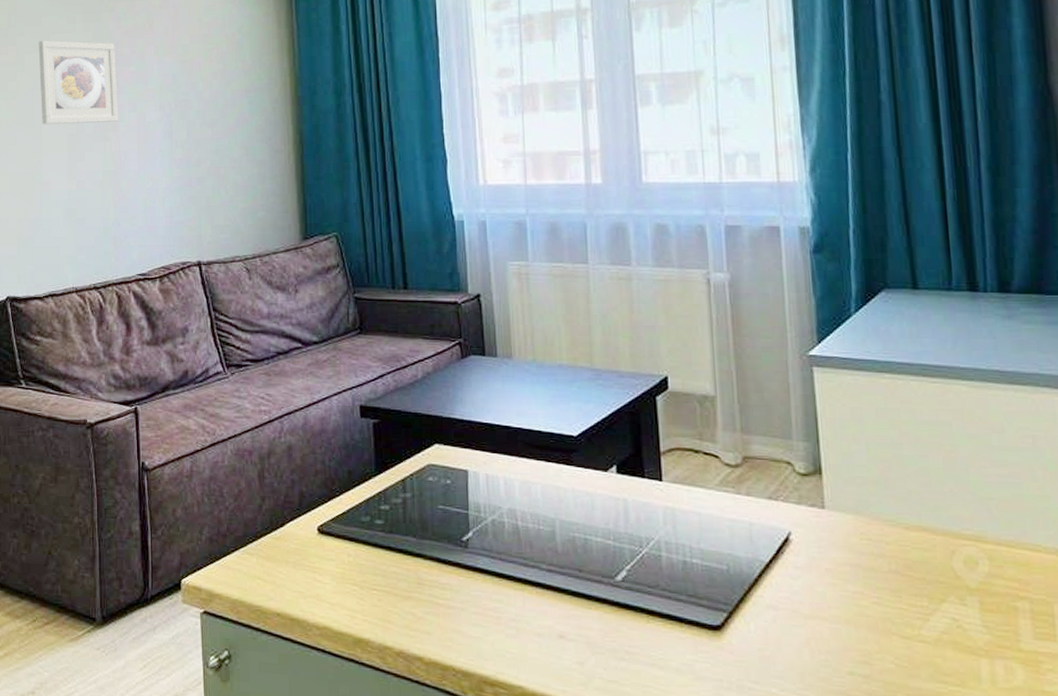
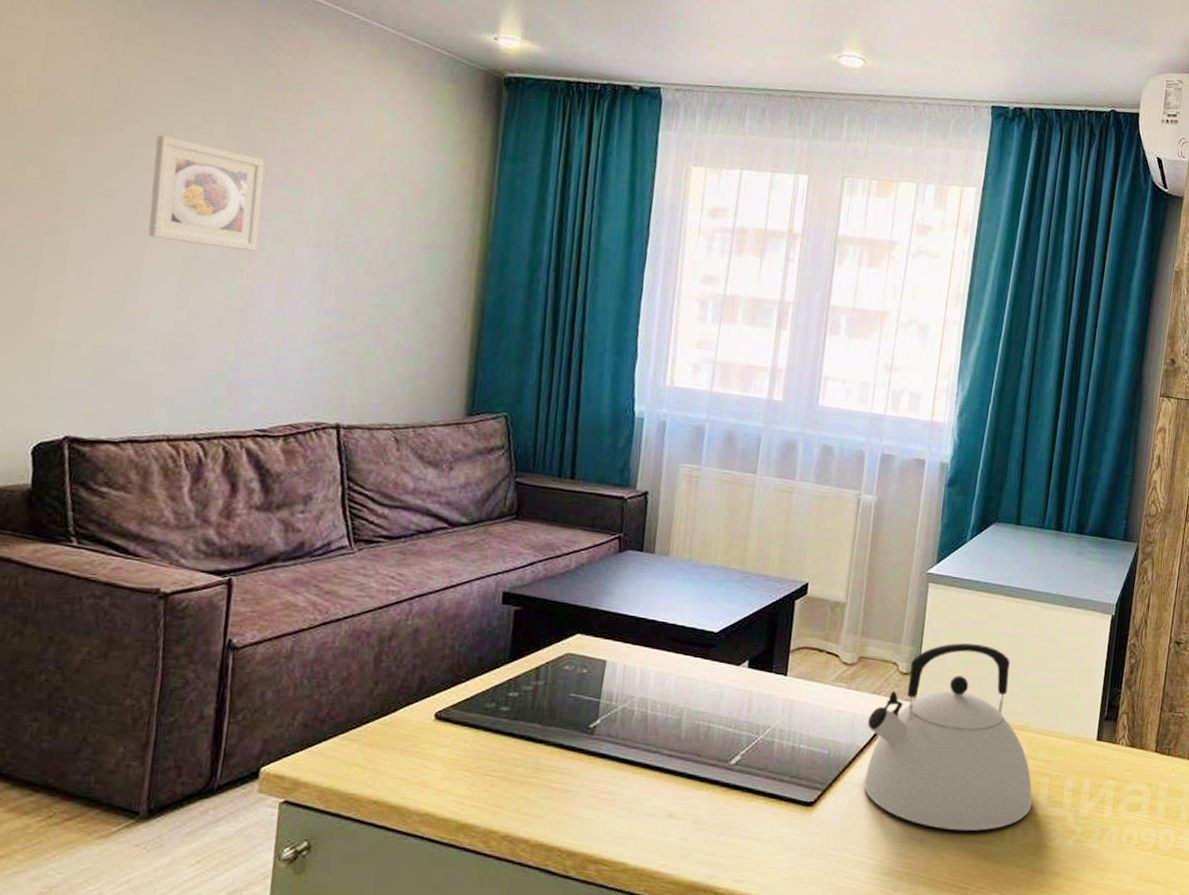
kettle: none [769,435,1012,668] -> present [863,643,1033,831]

